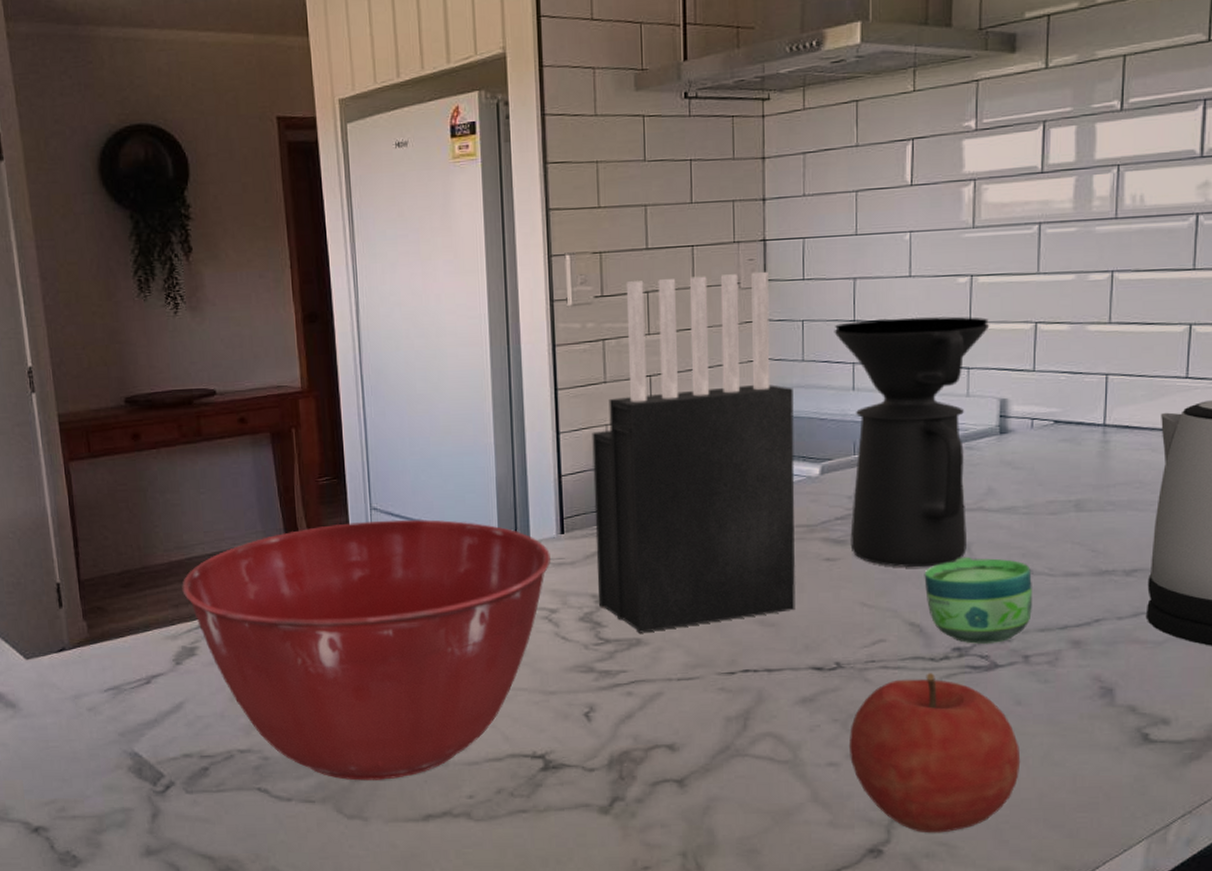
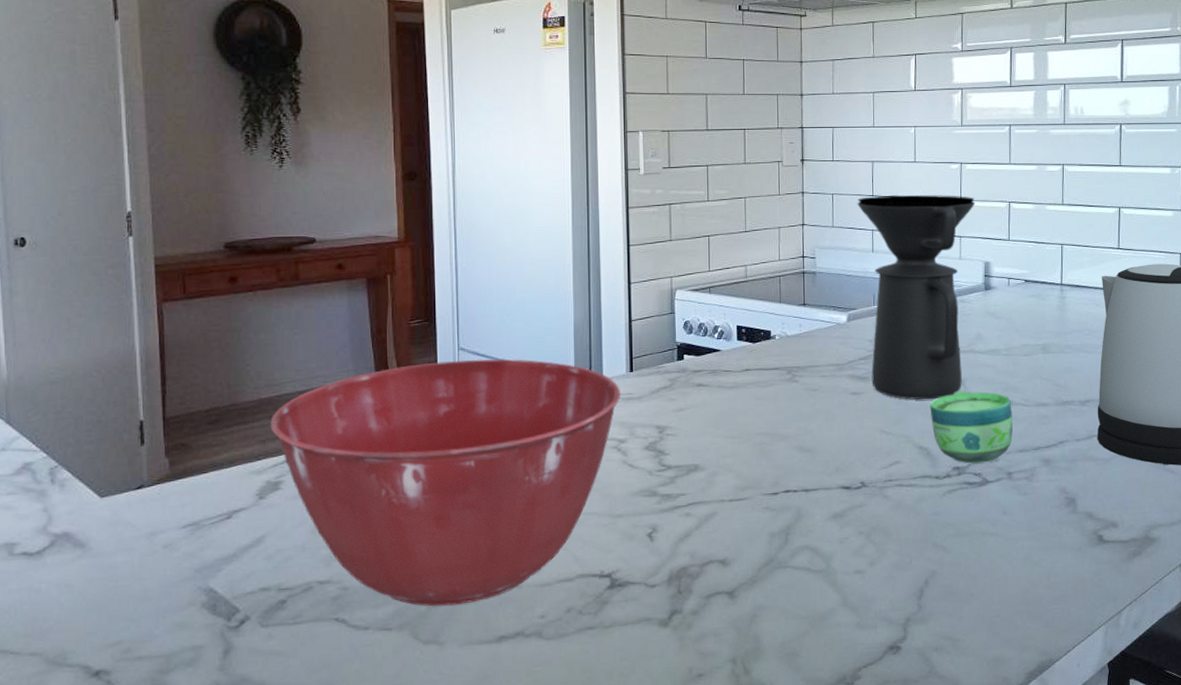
knife block: present [592,271,795,633] -> none [659,152,828,460]
fruit: present [848,673,1021,833] -> none [872,489,1008,629]

